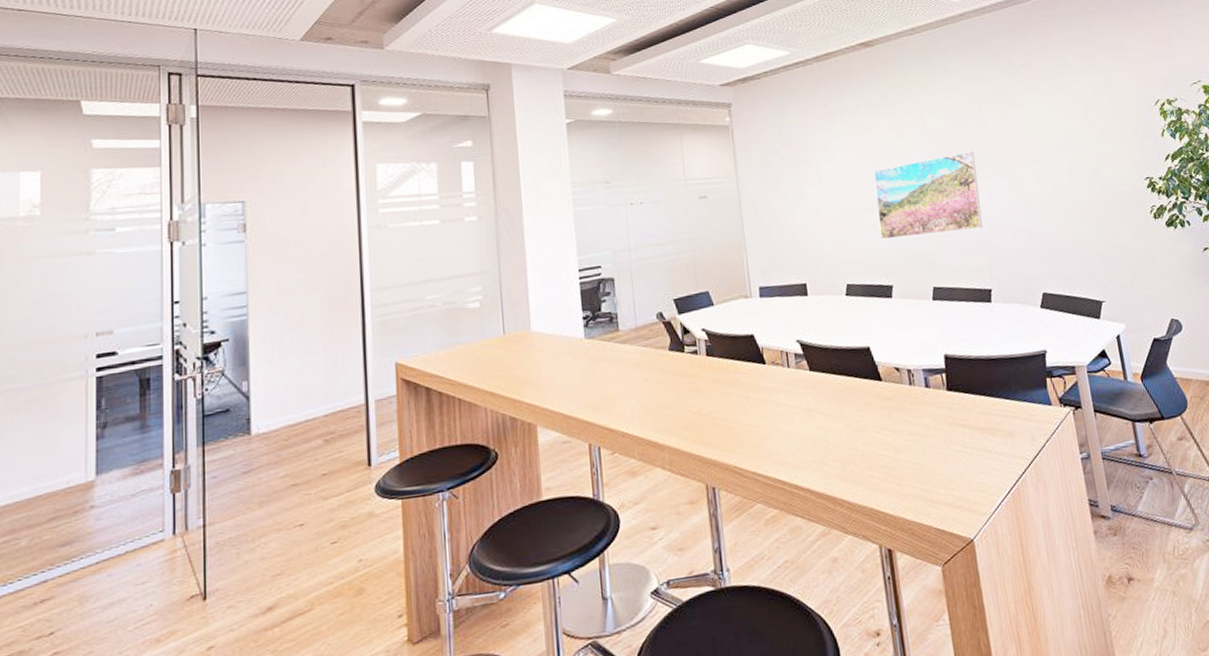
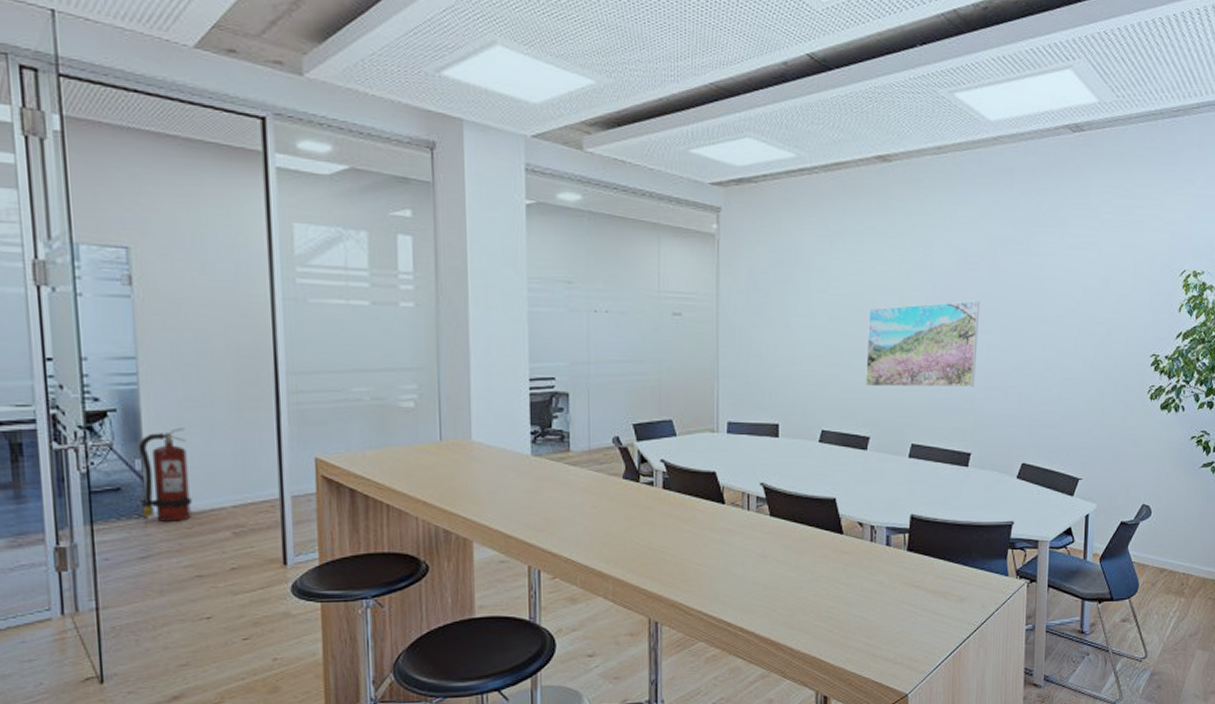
fire extinguisher: none [245,349,289,437] -> present [138,428,192,522]

